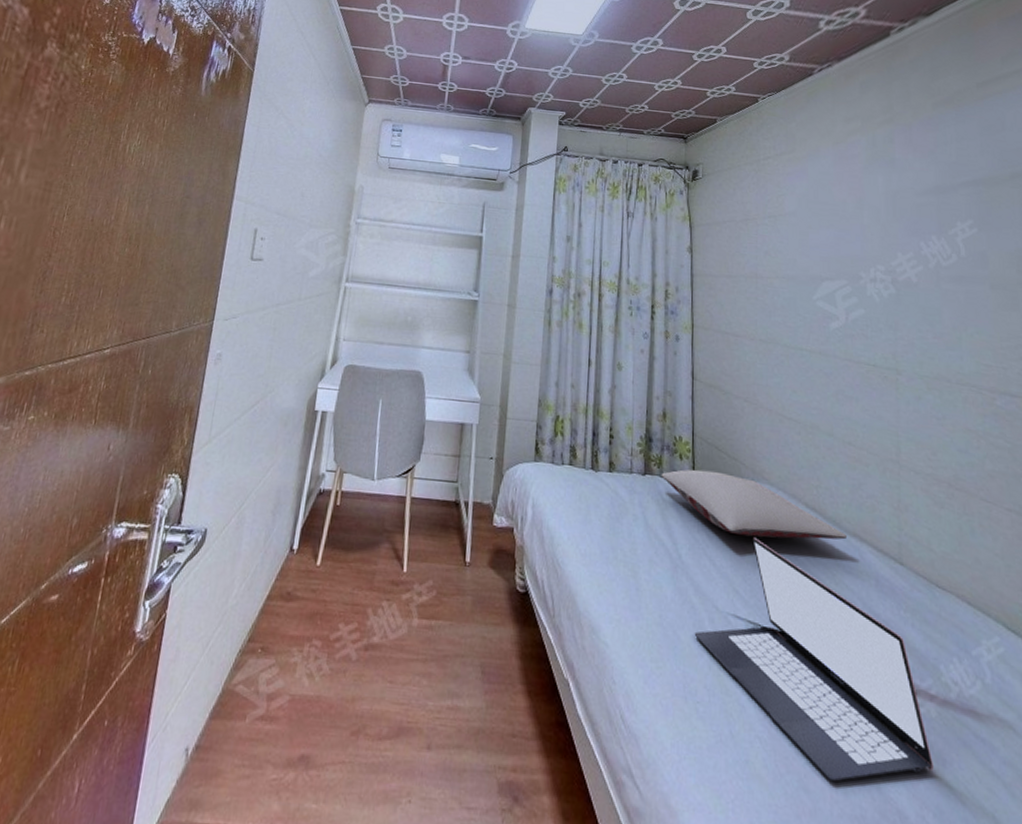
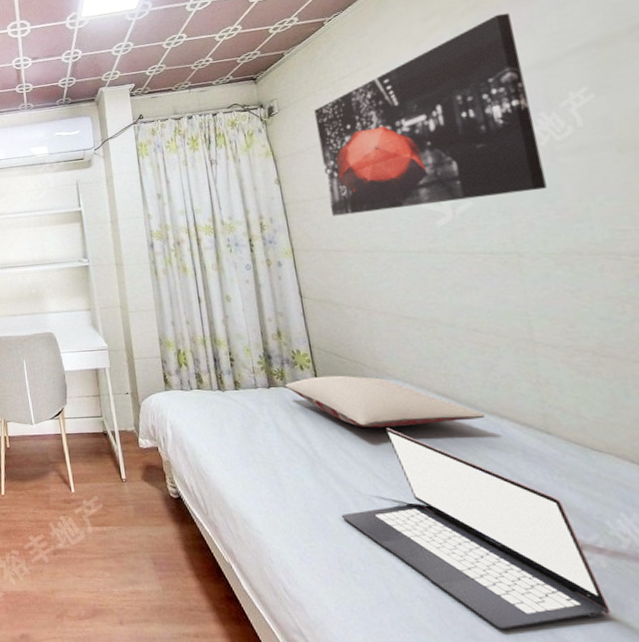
wall art: none [735,133,929,311] -> present [314,12,547,216]

